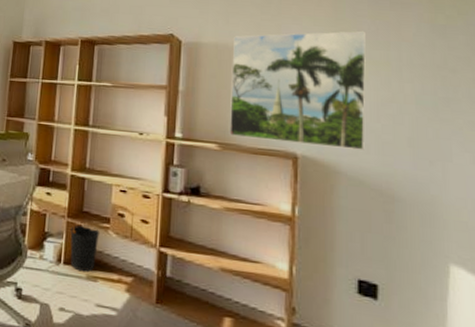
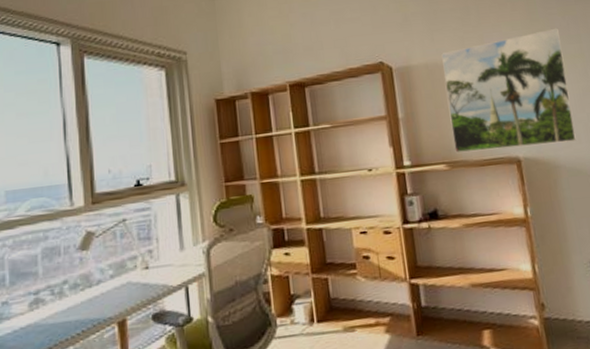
wastebasket: present [70,224,100,272] -> none [317,276,350,326]

